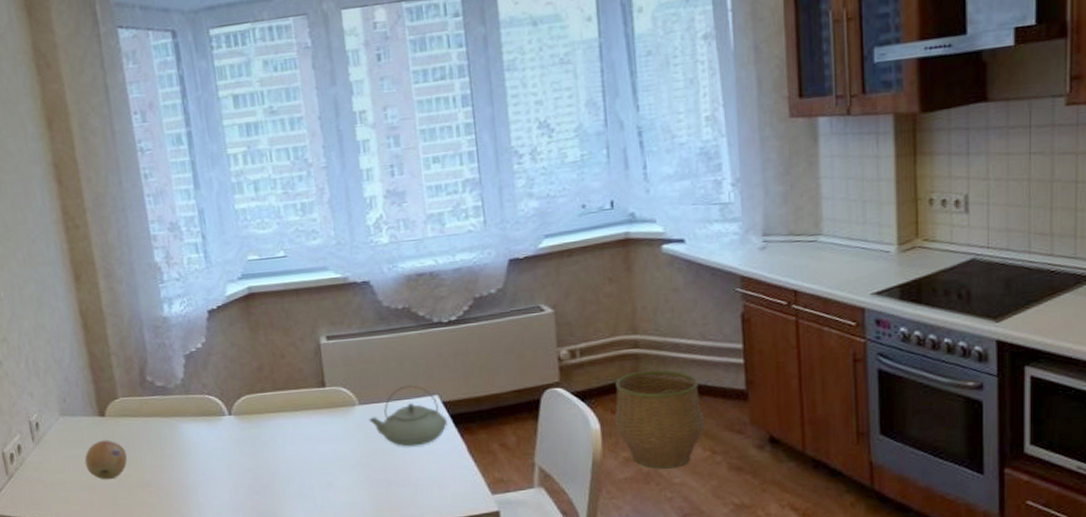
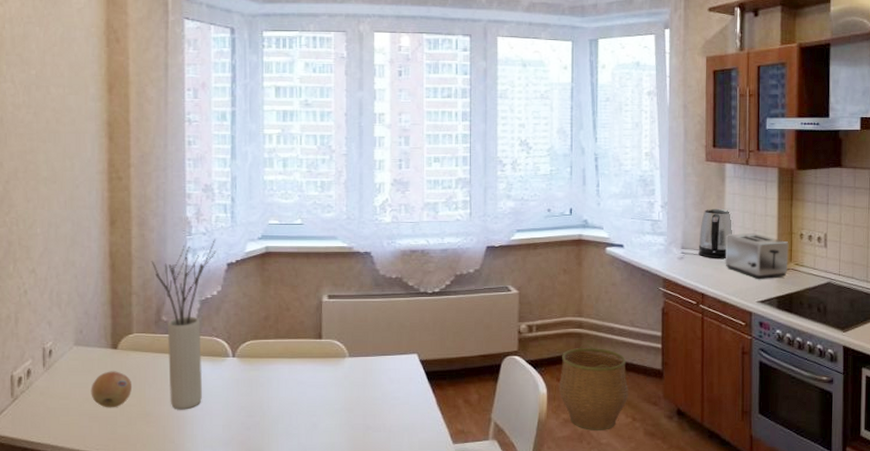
vase: none [125,284,203,477] -> present [151,239,217,410]
teapot: present [369,384,447,447] -> none [356,343,422,397]
kettle: none [786,177,835,246] -> present [698,208,734,260]
toaster: none [823,204,914,265] -> present [725,232,789,279]

